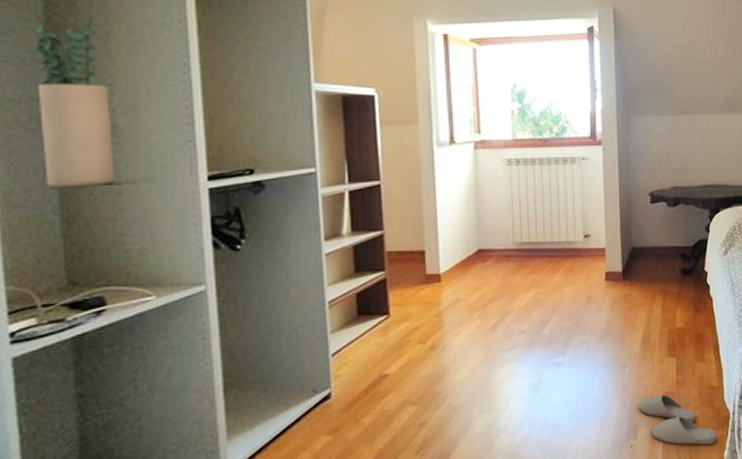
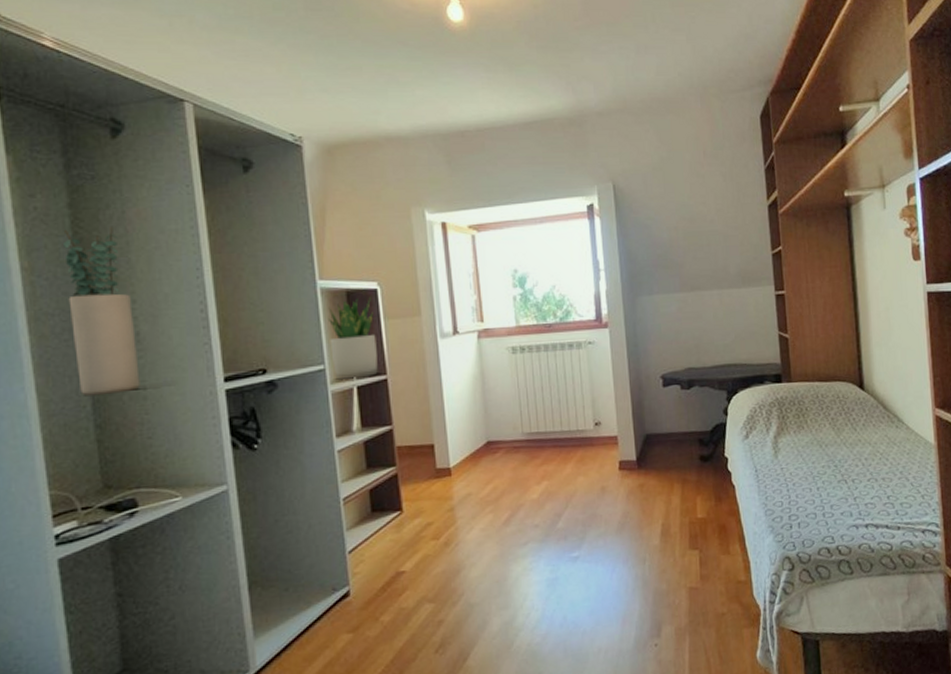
planter: none [321,103,371,183] -> present [327,297,378,380]
slippers: present [637,394,716,445] -> none [660,589,747,644]

